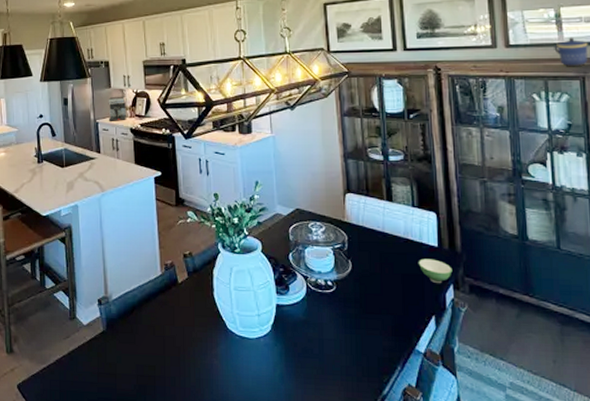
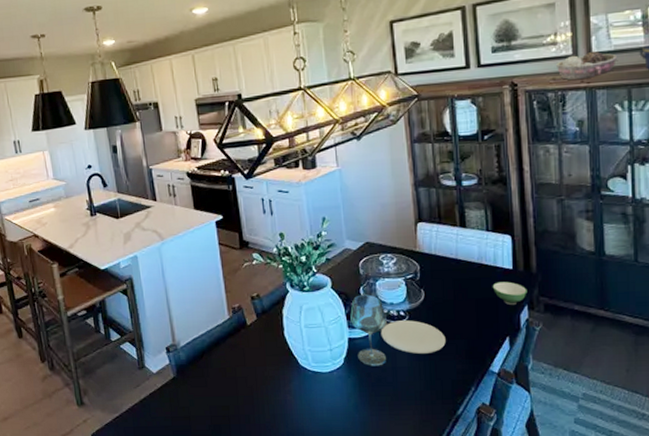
coffee maker: present [108,96,127,121] -> none [160,138,182,167]
wine glass: none [279,261,316,336] -> present [350,294,388,366]
plate: none [308,290,372,328] -> present [380,320,446,355]
decorative basket: none [477,43,533,69] -> present [557,50,617,80]

